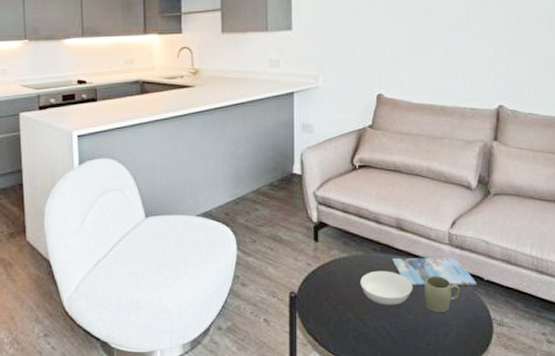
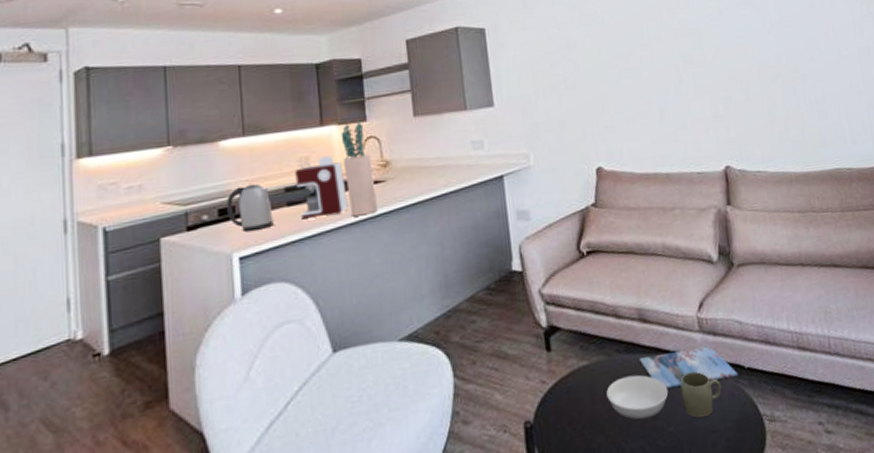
kettle: none [69,77,104,115] -> present [226,183,274,232]
coffee maker: none [112,60,163,111] -> present [283,155,348,220]
vase: none [160,28,186,114] -> present [340,116,378,218]

